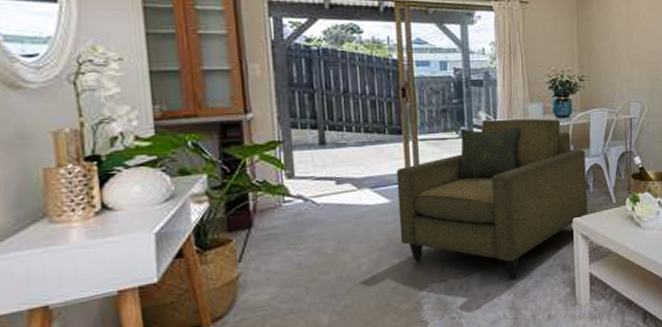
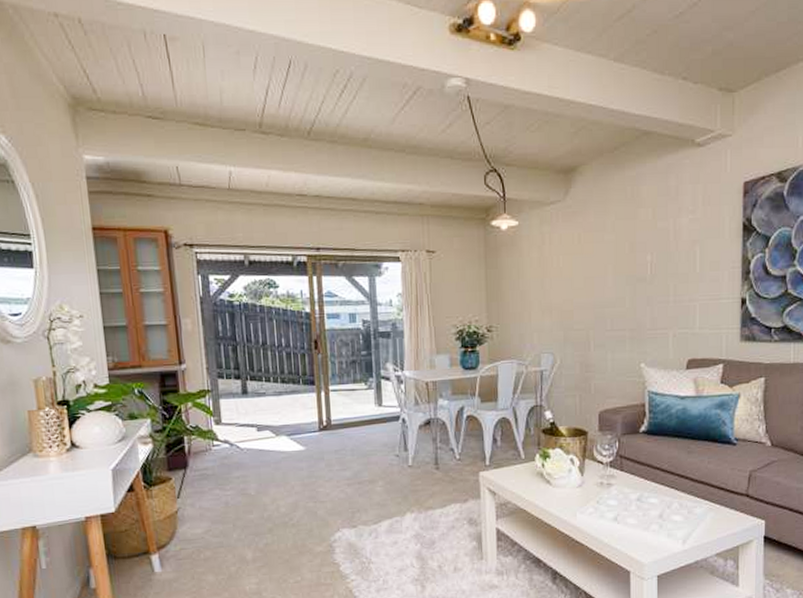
armchair: present [396,118,588,280] -> none [310,370,495,530]

